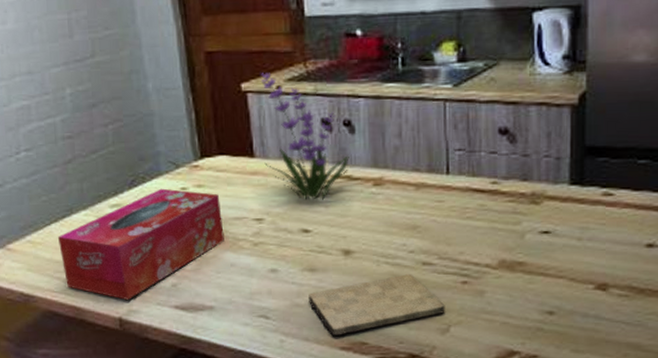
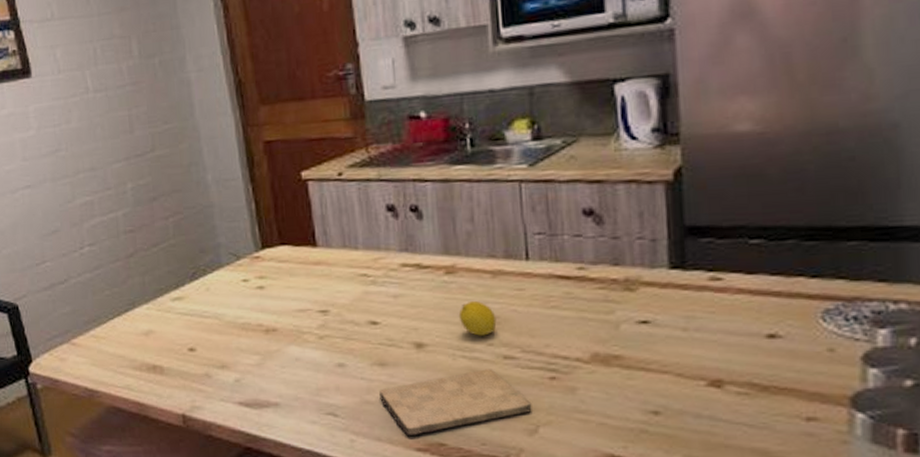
tissue box: present [57,188,224,300] -> none [120,280,288,395]
plant: present [260,72,349,200] -> none [321,159,418,291]
fruit: none [384,211,418,244] -> present [458,300,497,336]

